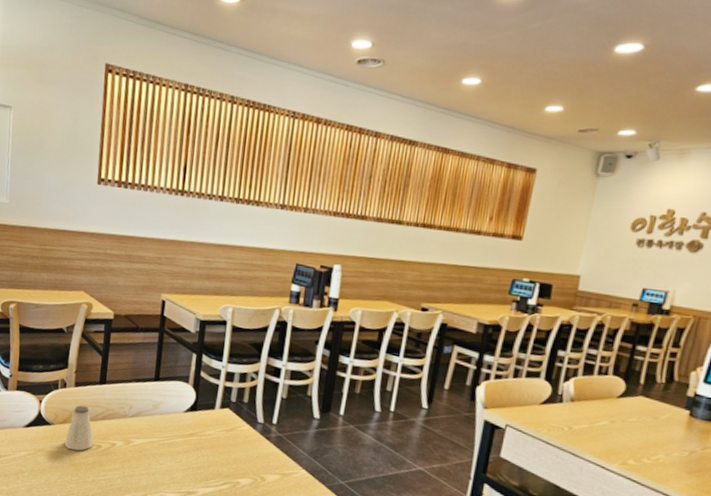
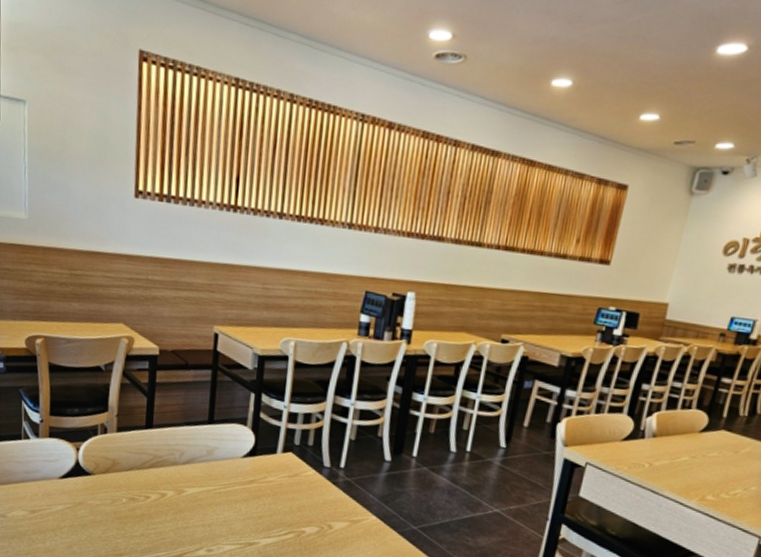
saltshaker: present [65,405,93,451] -> none [108,452,140,503]

